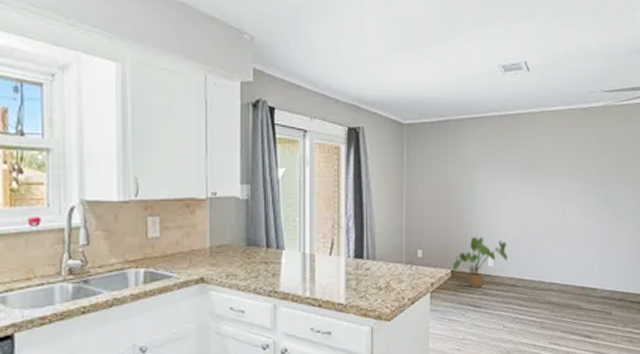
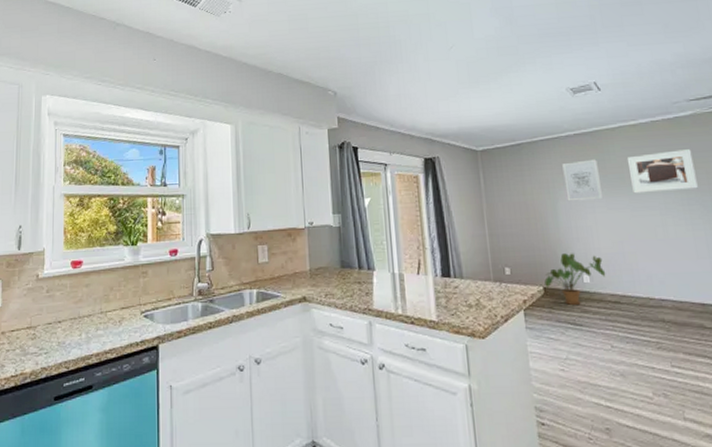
wall art: none [484,143,517,185] -> present [562,159,604,202]
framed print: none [542,140,598,181] -> present [626,149,698,194]

